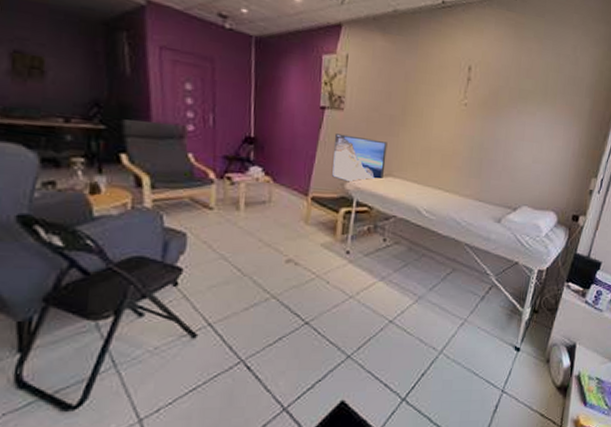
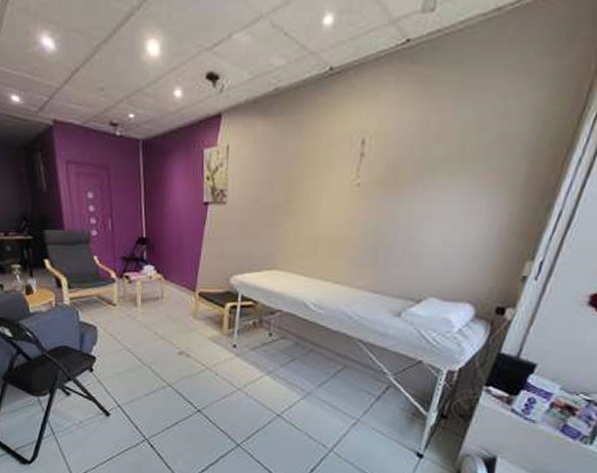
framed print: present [331,133,388,184] -> none [216,228,271,279]

